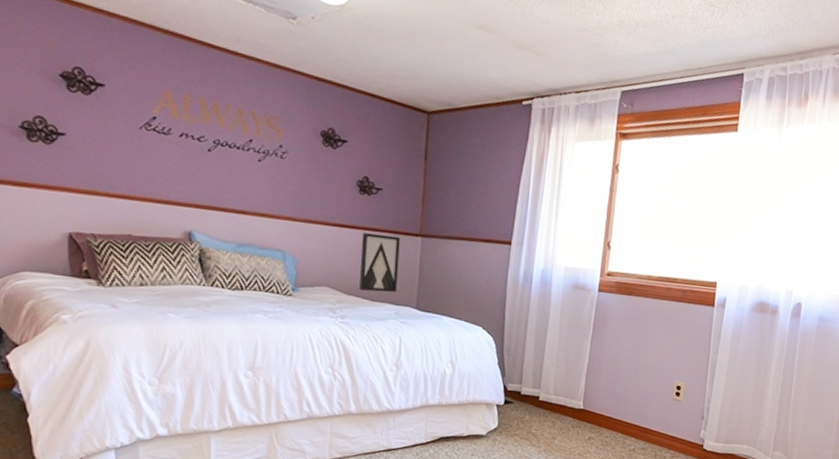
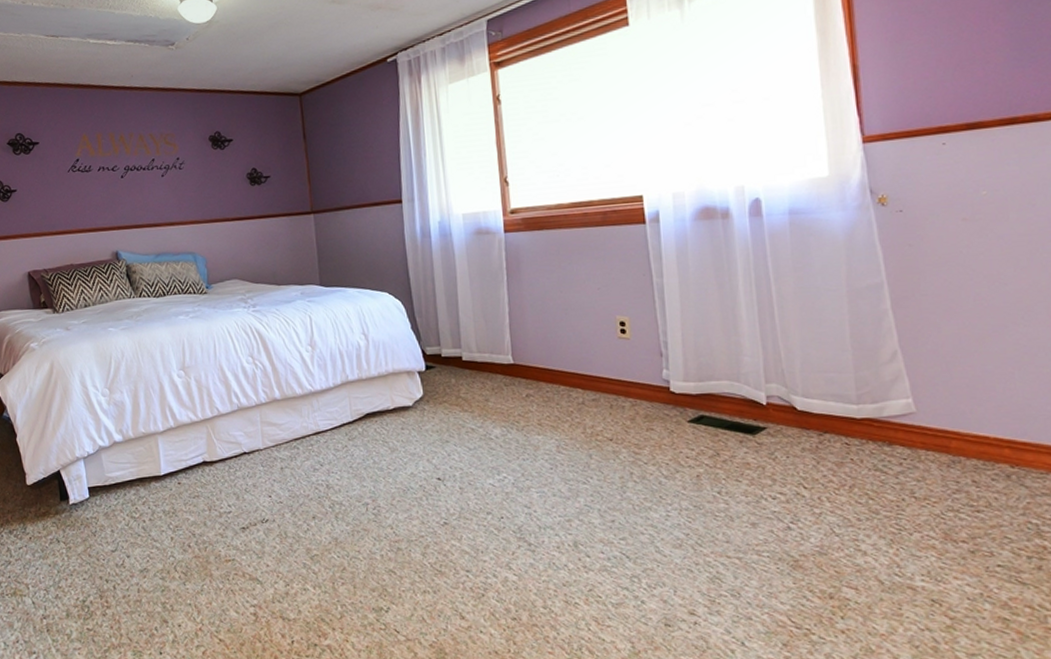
wall art: present [359,232,401,293] -> none [259,218,299,276]

